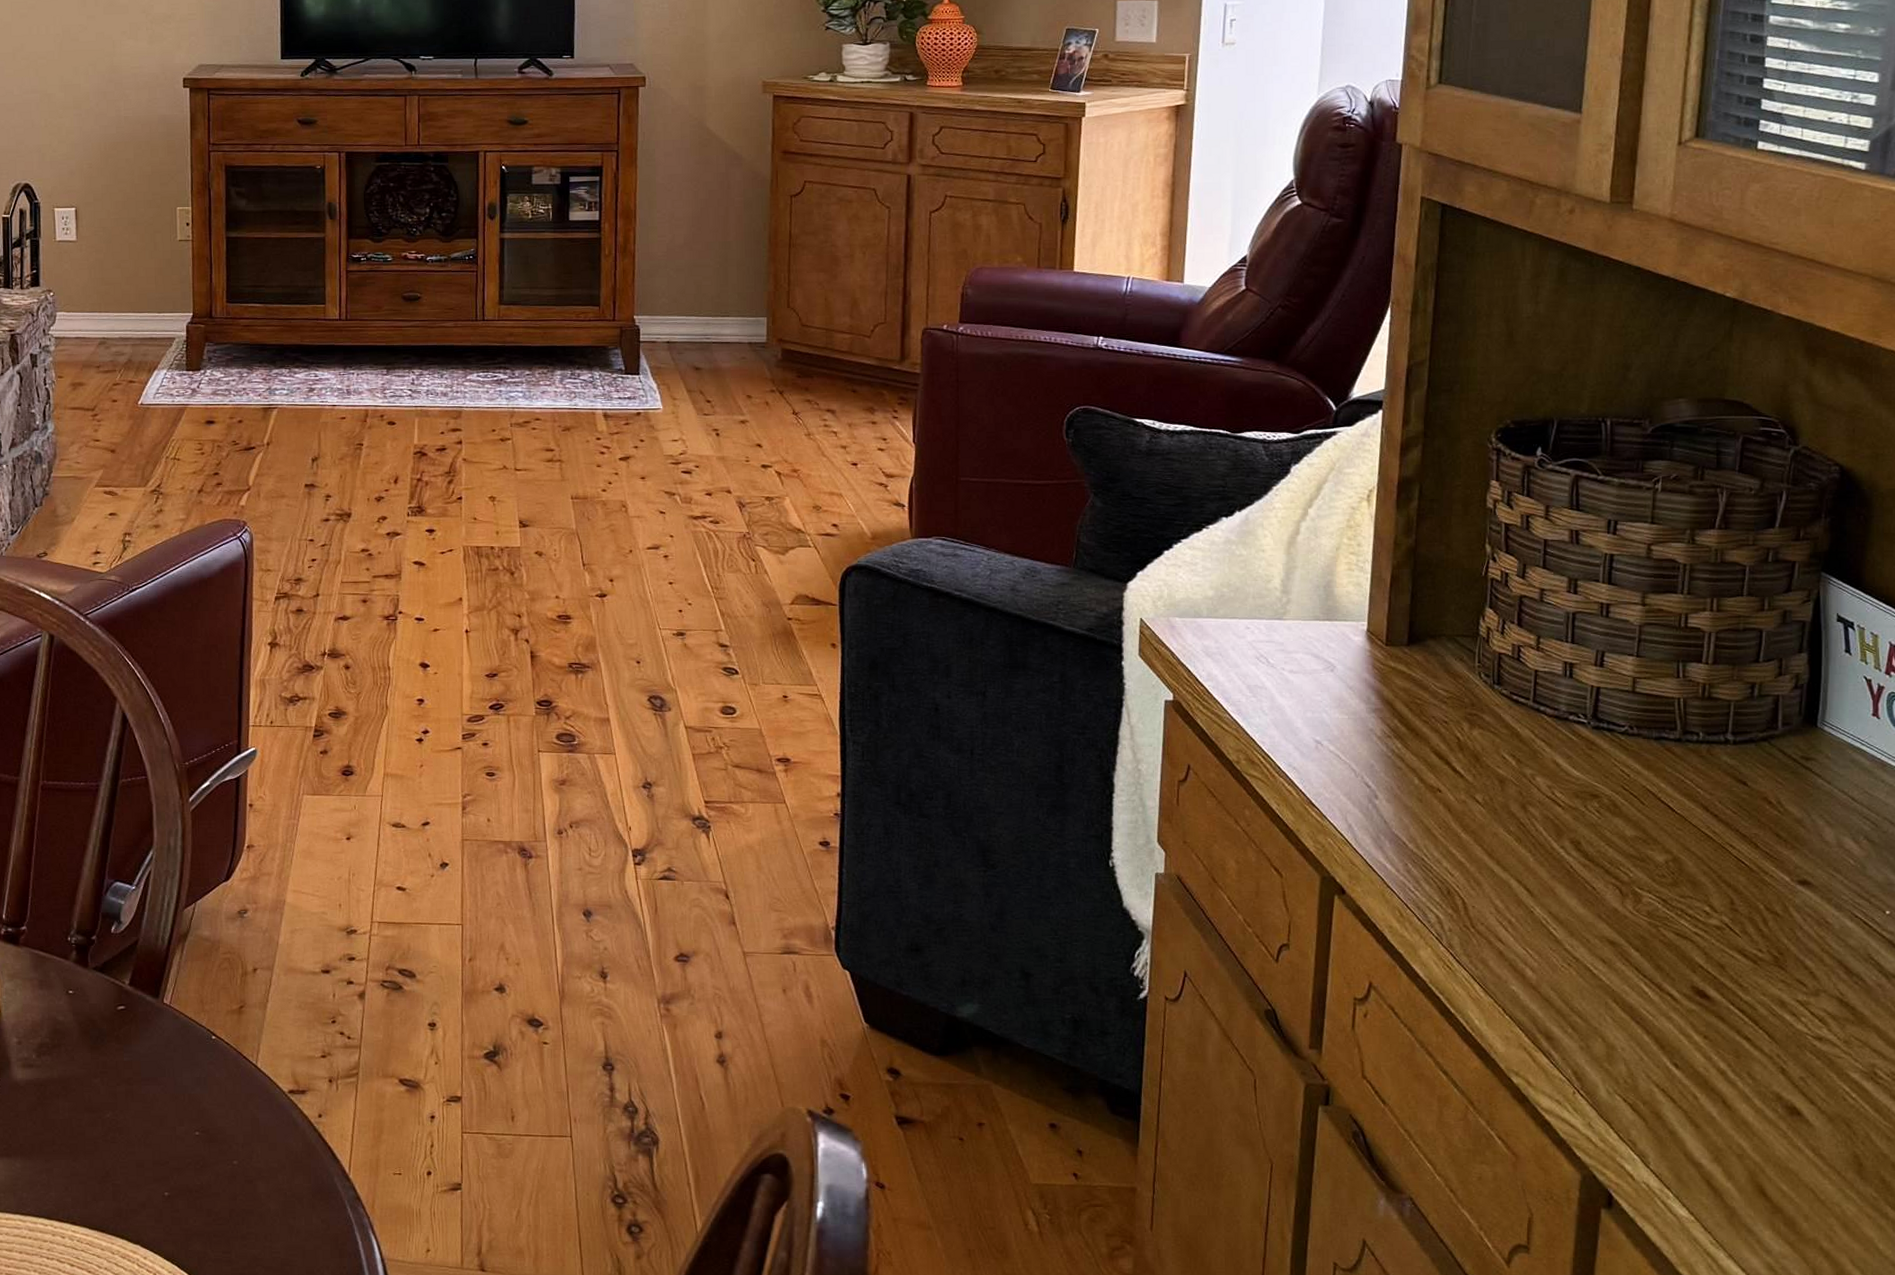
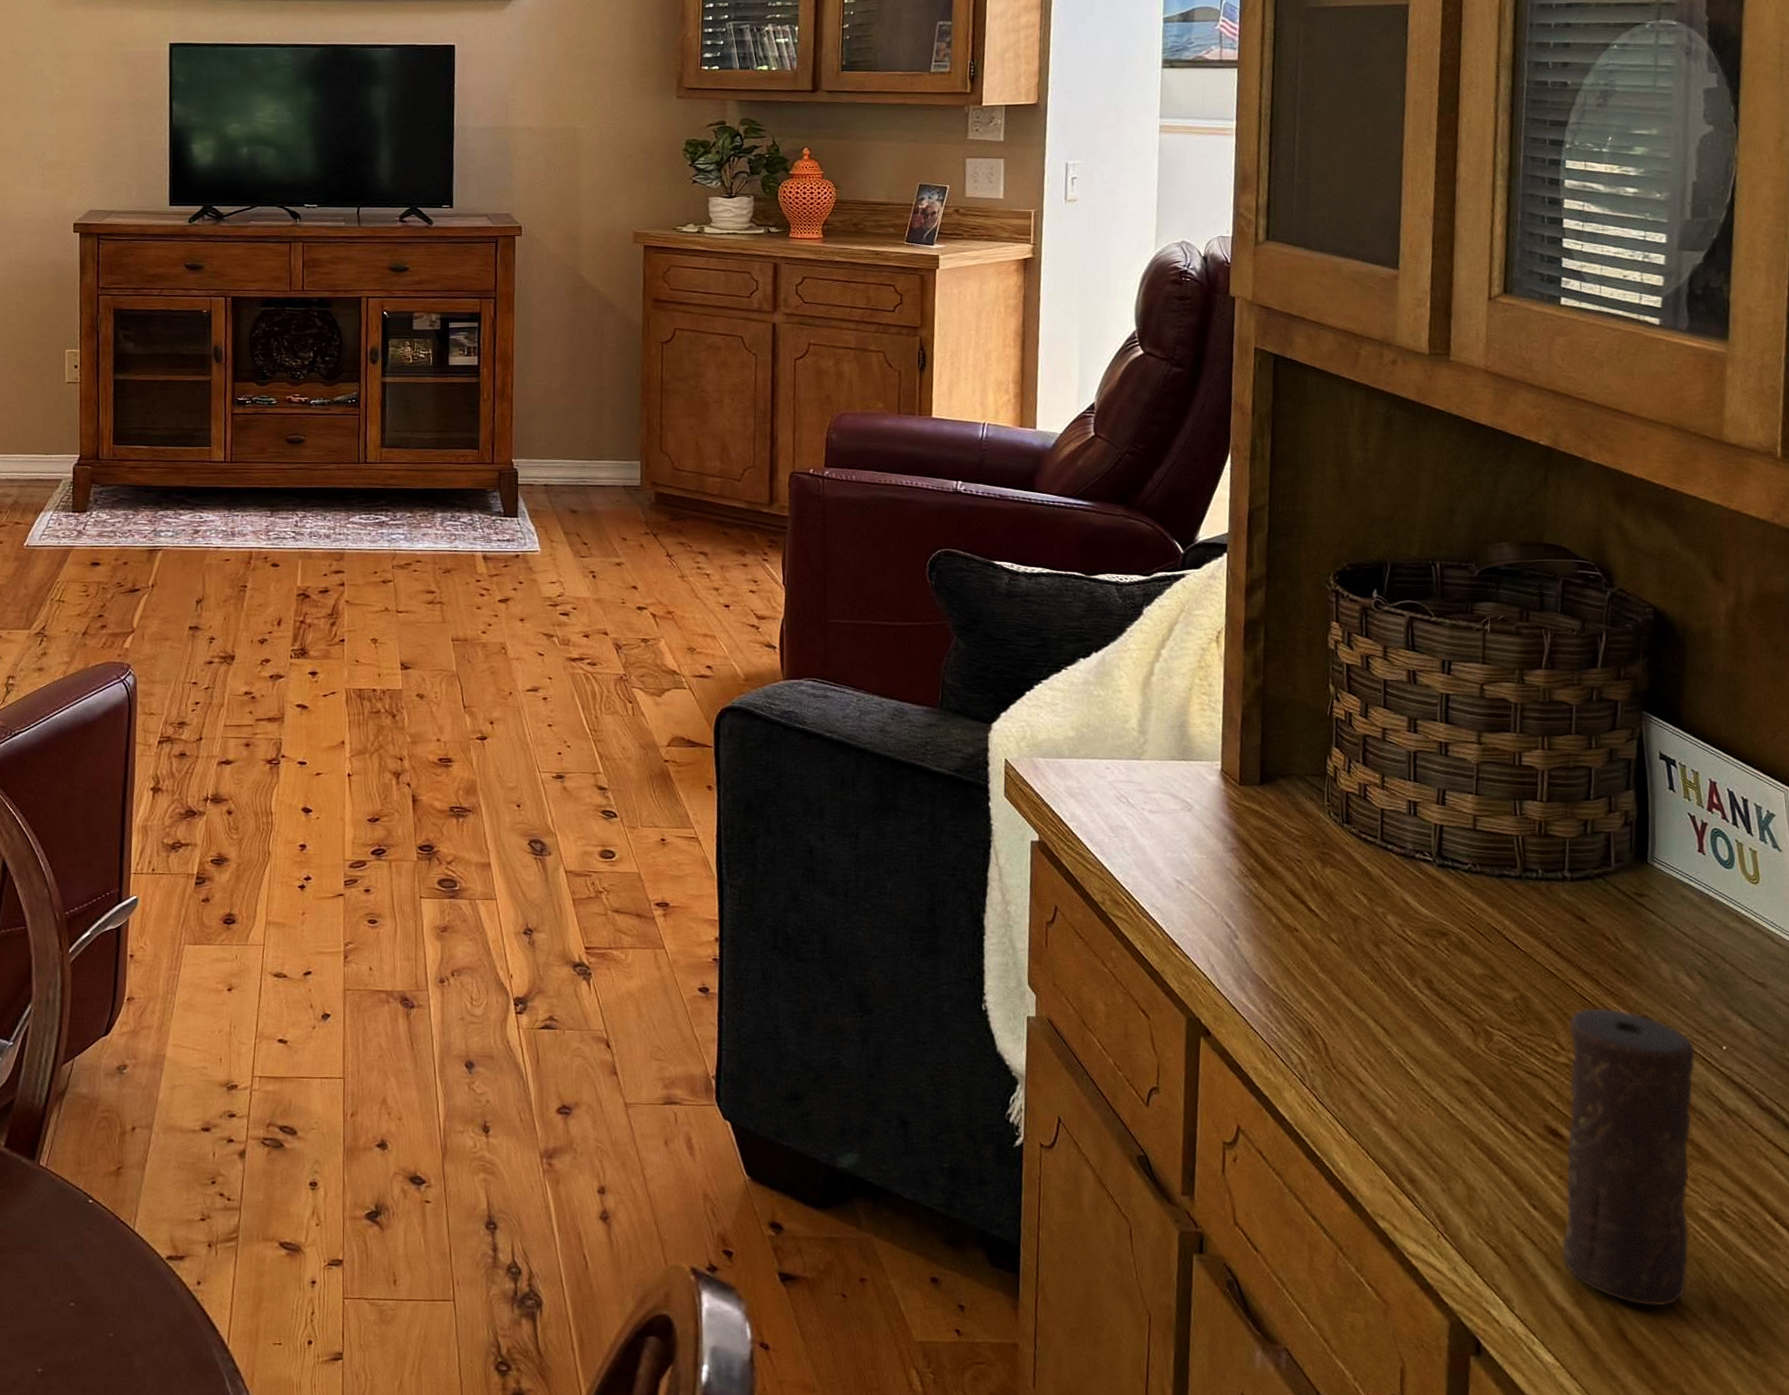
candle: none [1702,870,1857,1165] -> present [1561,1007,1696,1307]

